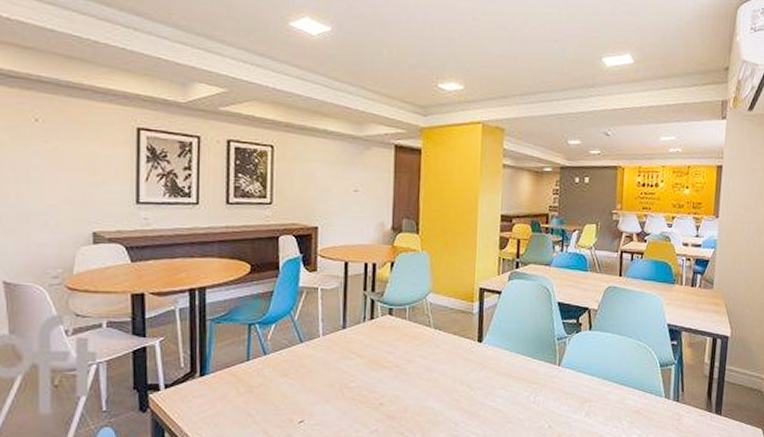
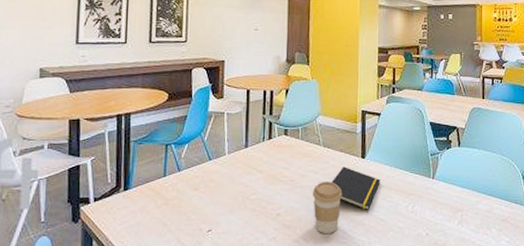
coffee cup: none [420,368,455,425] -> present [312,182,342,233]
notepad: none [443,351,499,400] -> present [331,167,380,210]

